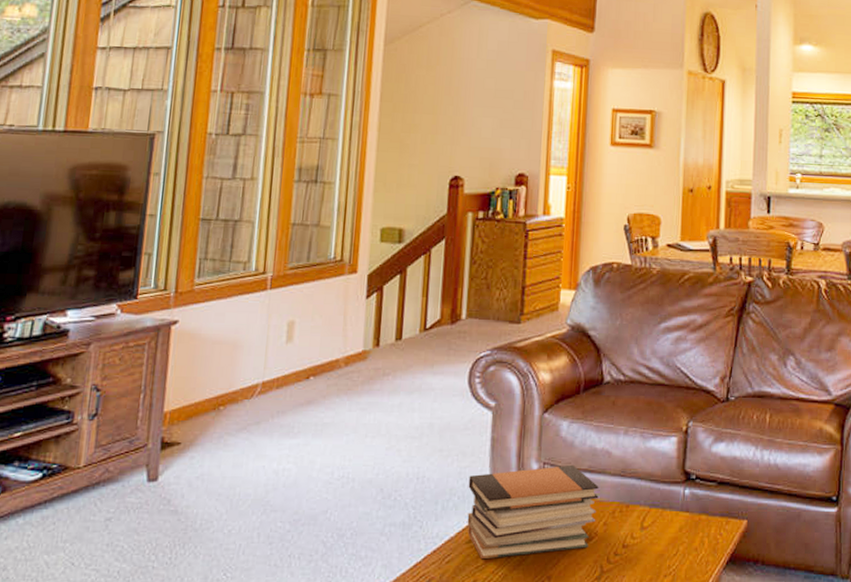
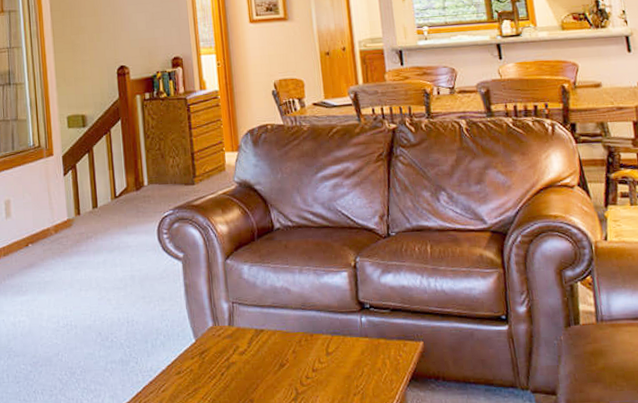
book stack: present [467,464,599,560] -> none [170,302,286,388]

